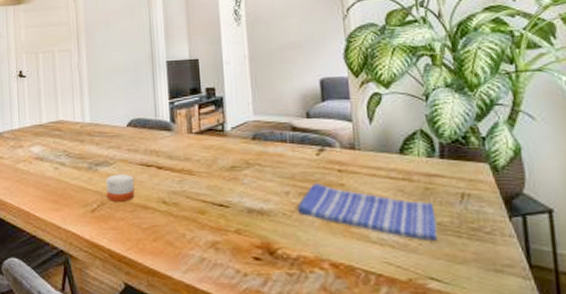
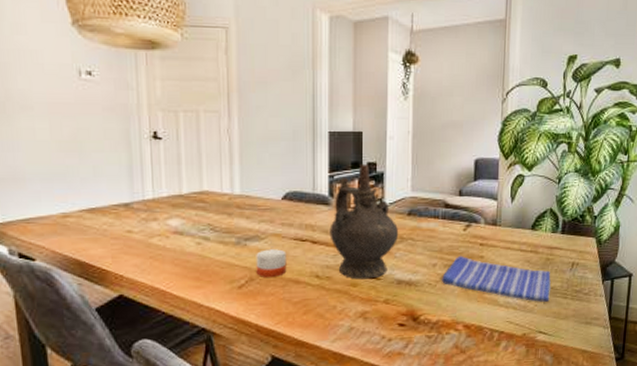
ceremonial vessel: none [173,89,245,207] -> present [329,163,399,279]

